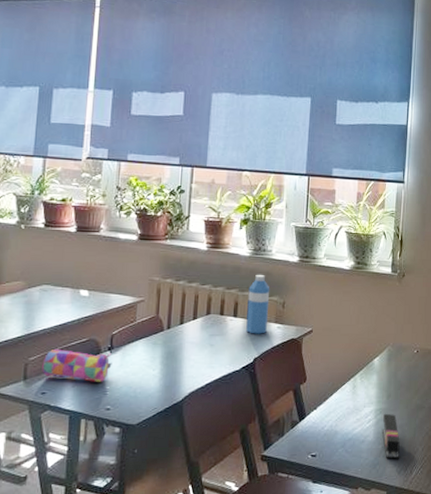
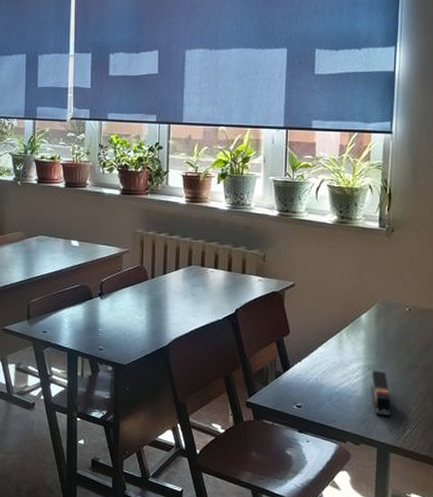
pencil case: present [42,348,112,382] -> none [42,292,103,324]
water bottle: present [246,275,270,334] -> none [227,229,250,286]

